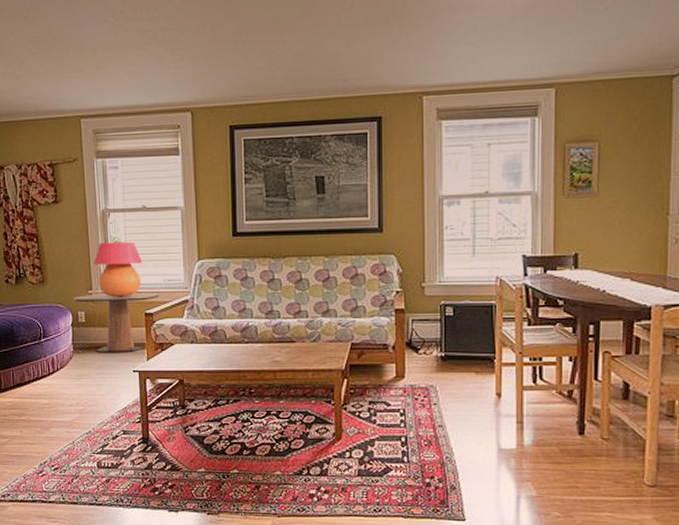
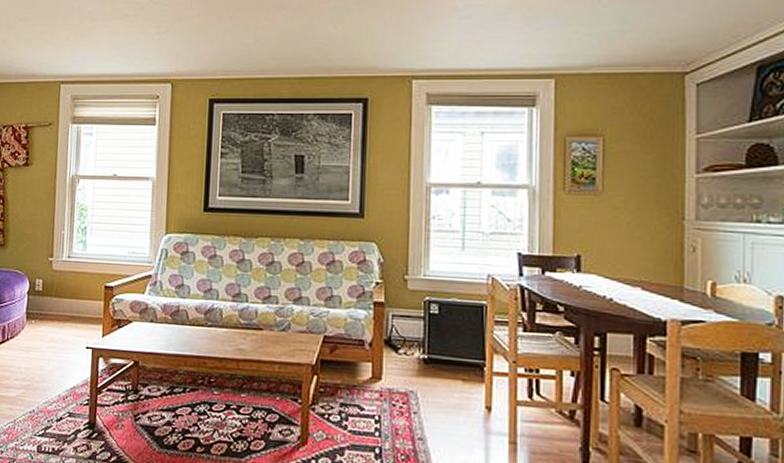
side table: present [73,293,160,352] -> none [32,261,123,327]
table lamp: present [94,241,143,297] -> none [58,208,108,267]

